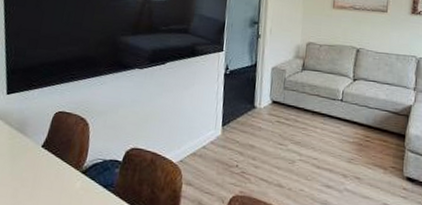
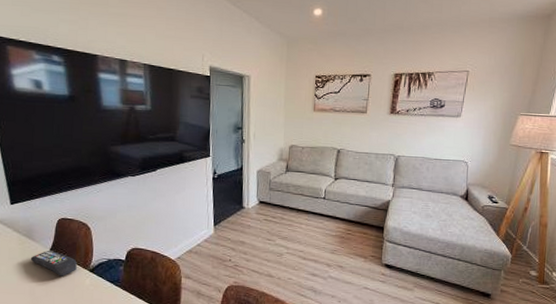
remote control: none [18,146,69,178] -> present [30,250,77,277]

